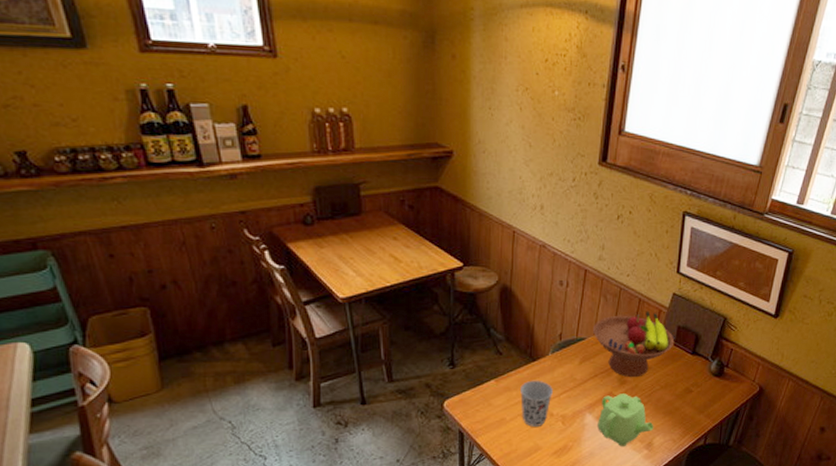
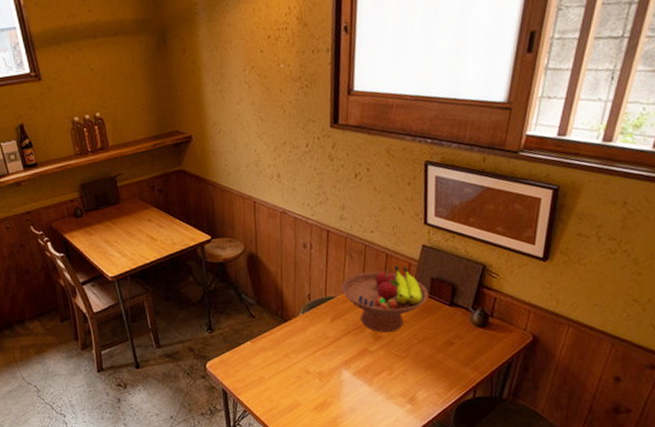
cup: present [520,380,553,427] -> none [275,339,307,384]
coffeepot: present [597,393,654,446] -> none [355,349,416,401]

